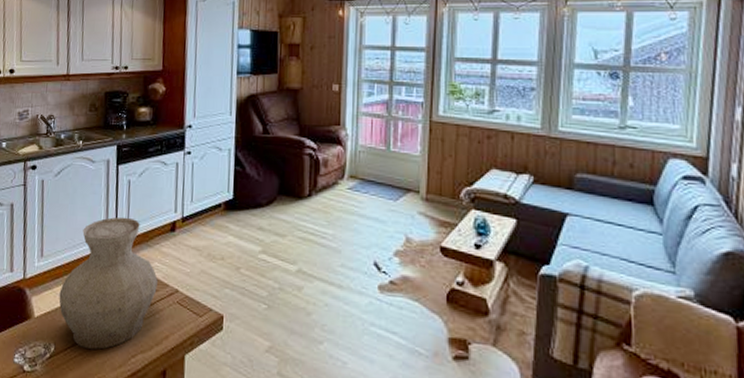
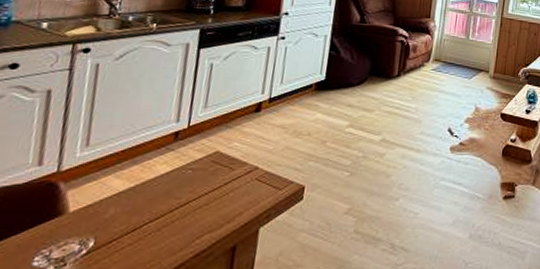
vase: present [59,217,158,350] -> none [106,100,236,238]

